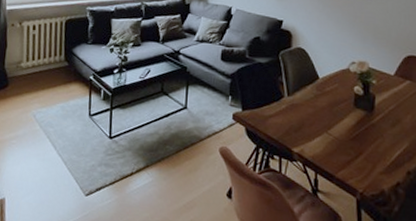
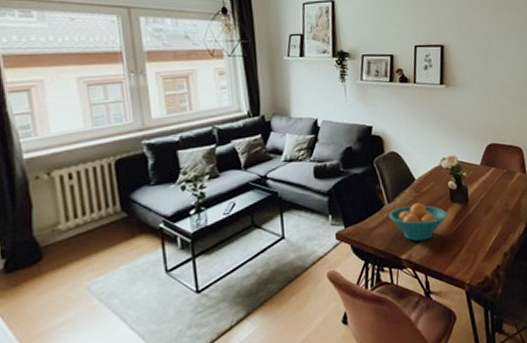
fruit bowl: none [287,101,349,140] -> present [389,203,448,242]

